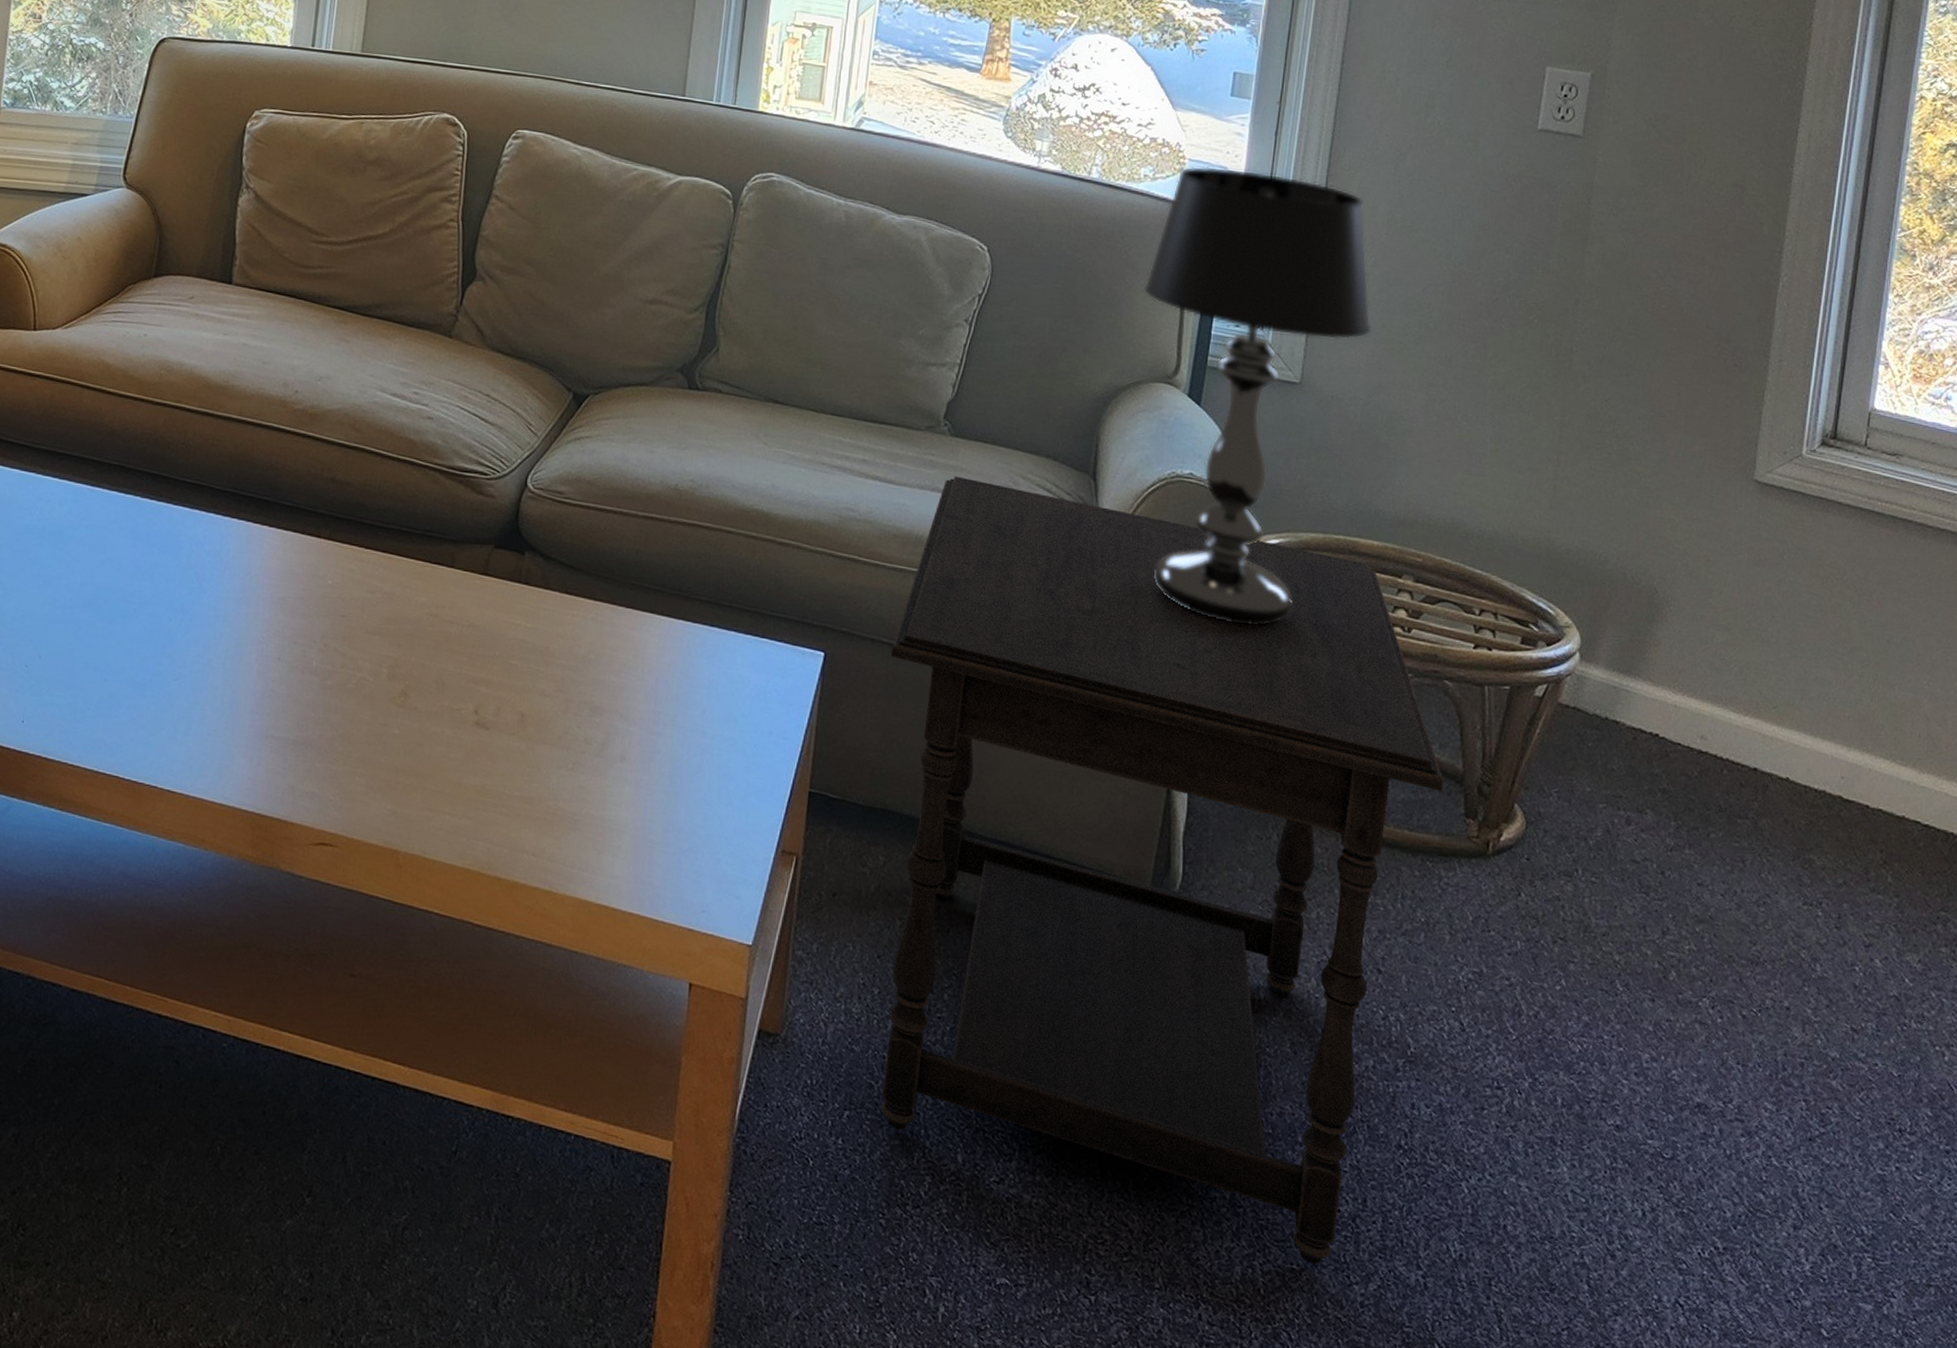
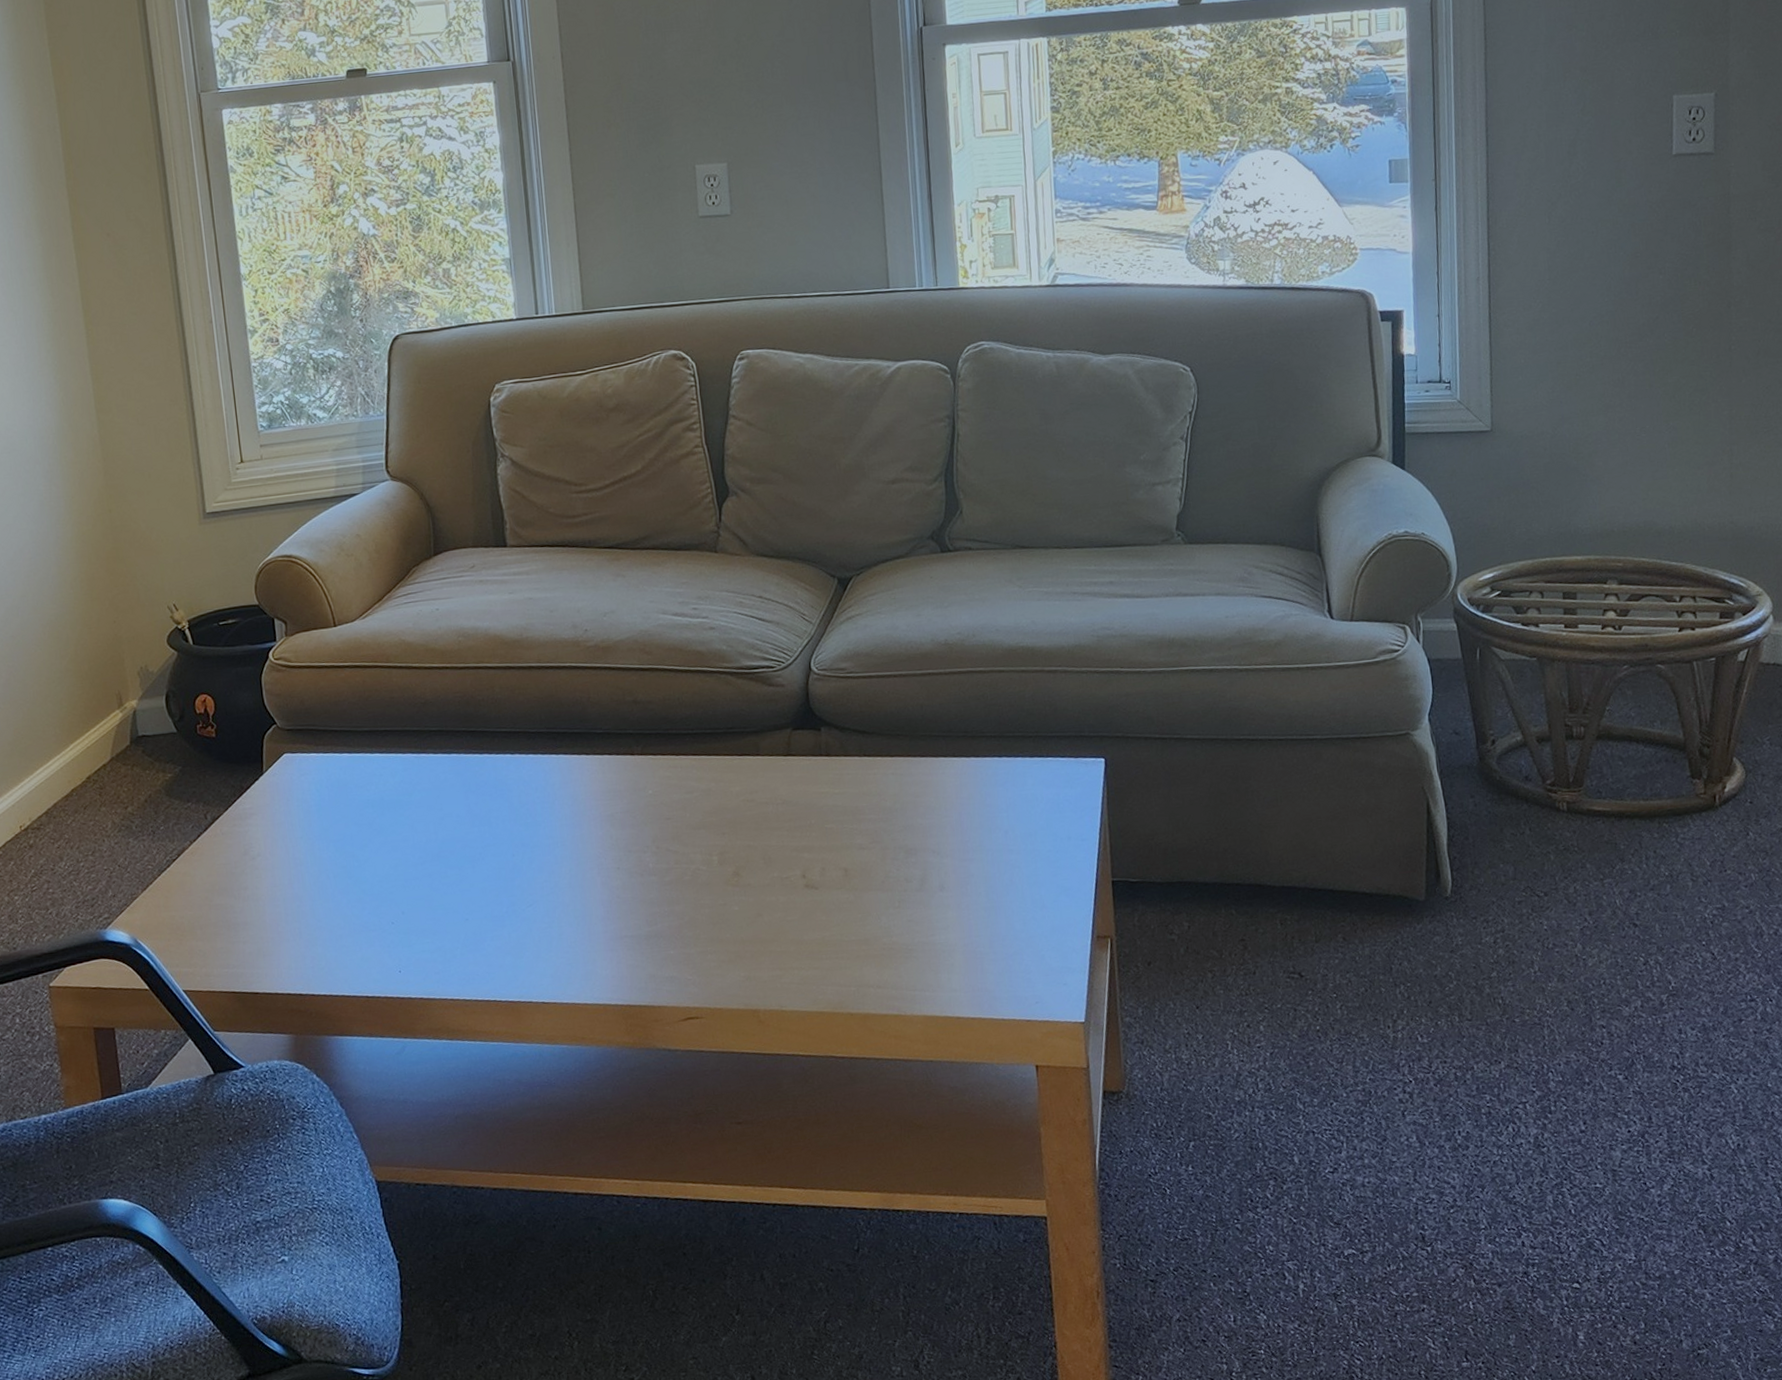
side table: present [881,476,1444,1265] -> none [1164,577,1669,1180]
table lamp: present [1143,166,1372,625] -> none [1337,245,1548,655]

